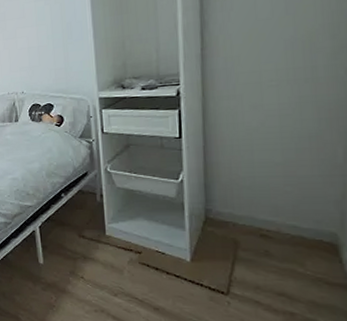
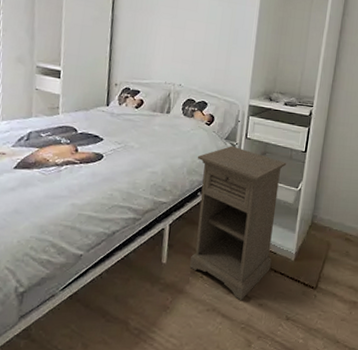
nightstand: none [53,143,161,304] -> present [190,145,287,301]

